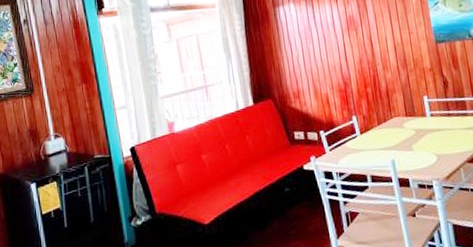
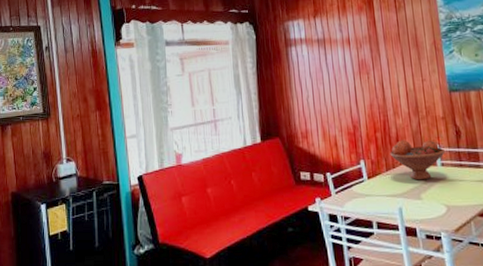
fruit bowl: none [380,91,434,132] -> present [389,140,445,181]

